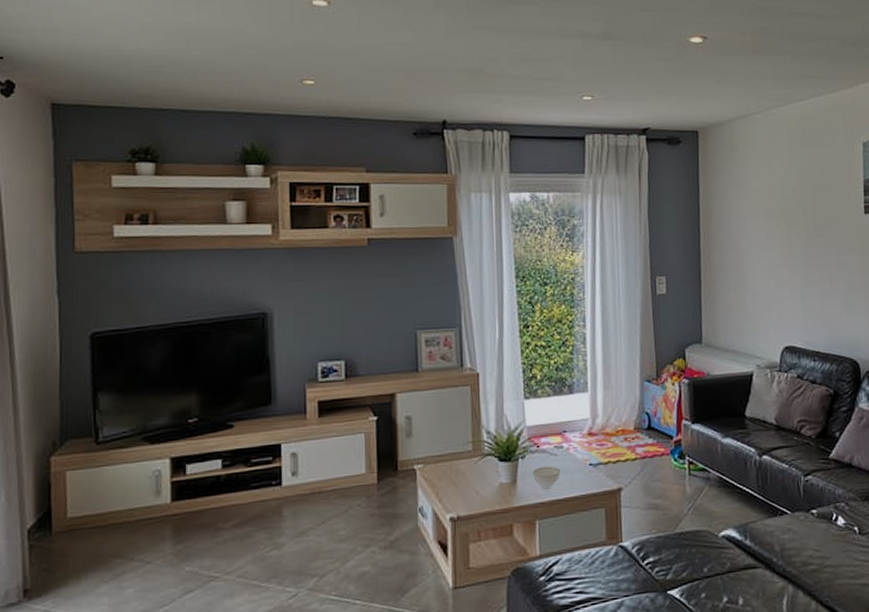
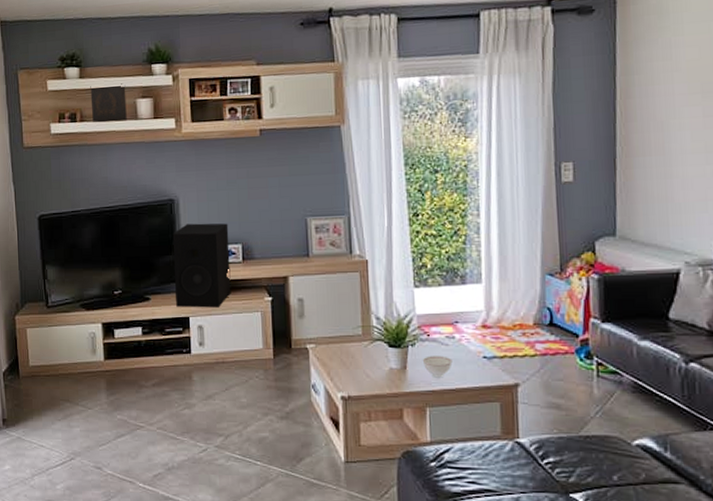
decorative box: none [168,183,213,227] -> present [90,83,127,123]
speaker: none [263,338,331,435] -> present [172,223,231,308]

